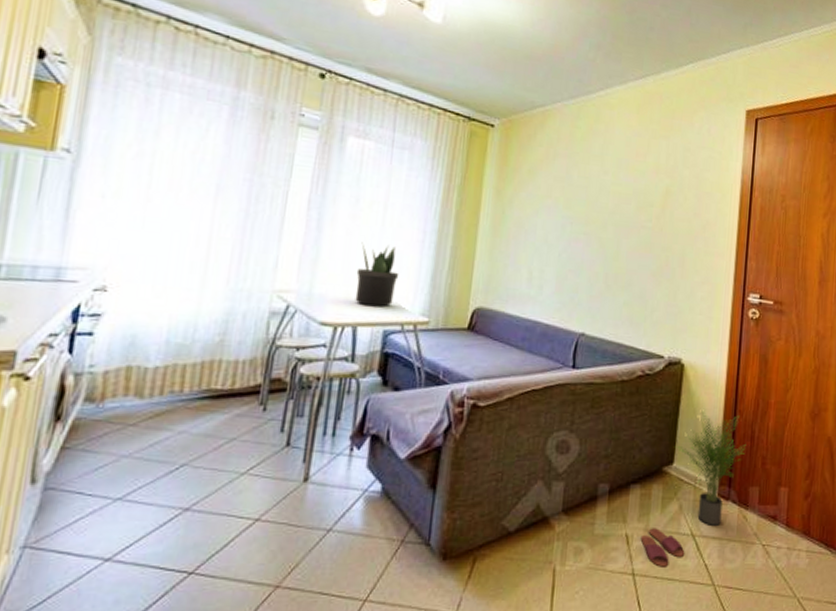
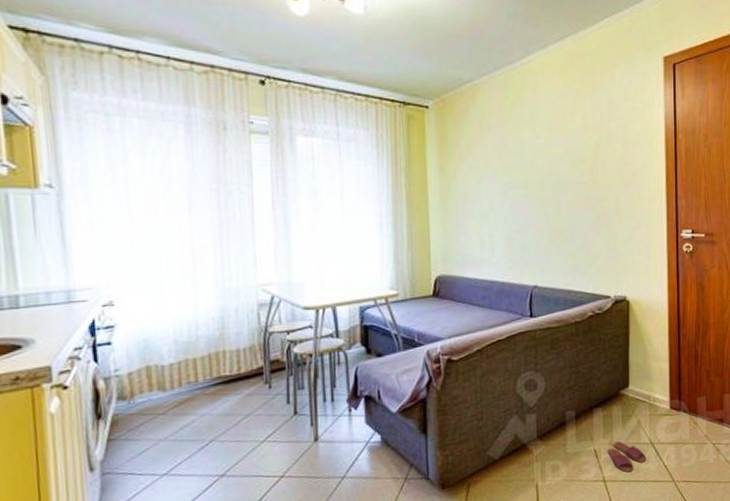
planter: present [355,242,399,307] -> none [326,232,365,288]
potted plant: present [675,412,746,525] -> none [629,339,691,434]

